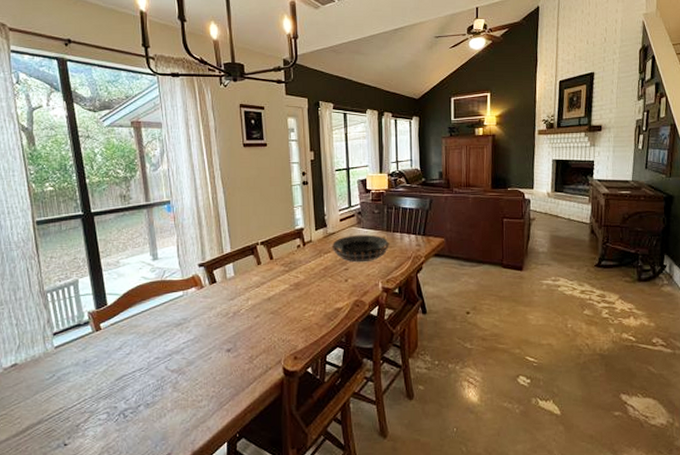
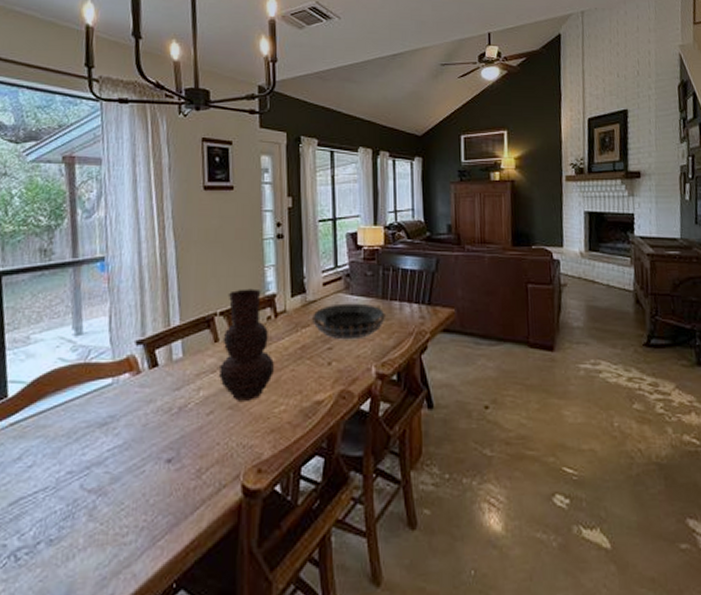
vase: none [261,224,304,308] -> present [218,288,274,401]

